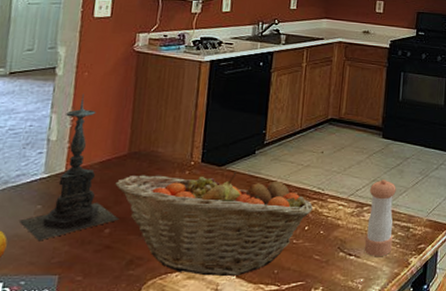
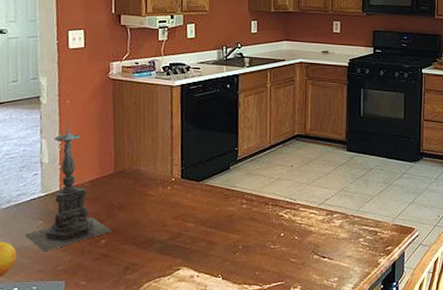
fruit basket: present [115,171,313,276] -> none [106,185,287,279]
pepper shaker: present [364,180,396,256] -> none [336,189,363,258]

